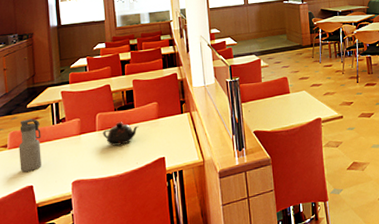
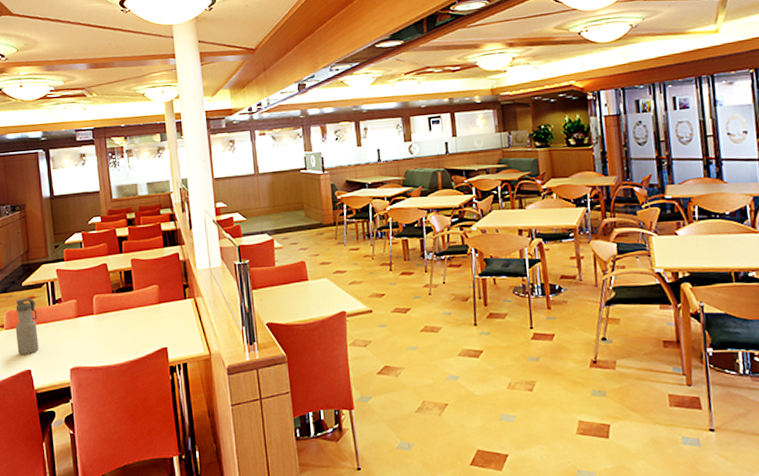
teapot: present [102,122,139,146] -> none [100,305,139,332]

